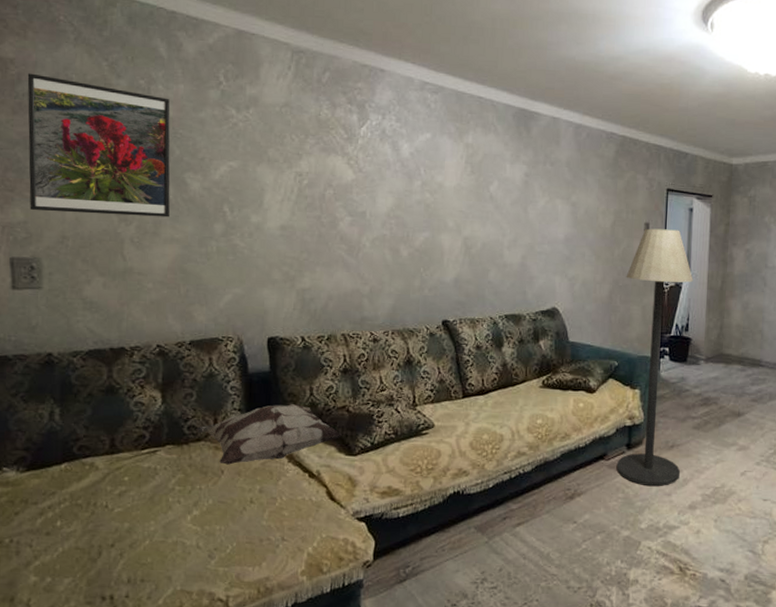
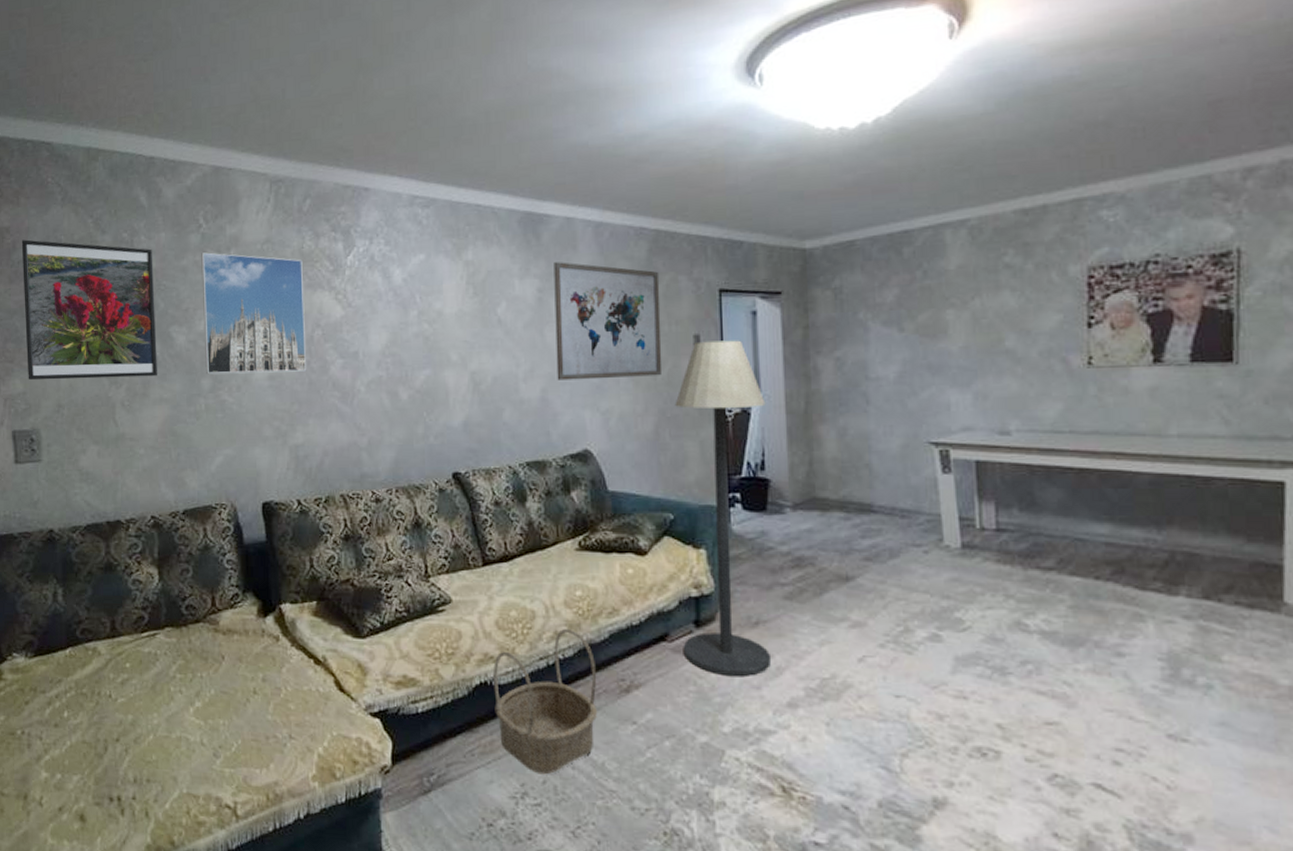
decorative pillow: present [196,404,342,465] -> none [194,578,347,649]
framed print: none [219,108,319,225] -> present [201,252,307,375]
basket: none [464,450,549,564] -> present [493,629,598,775]
wall art: none [535,153,623,253] -> present [554,262,663,381]

